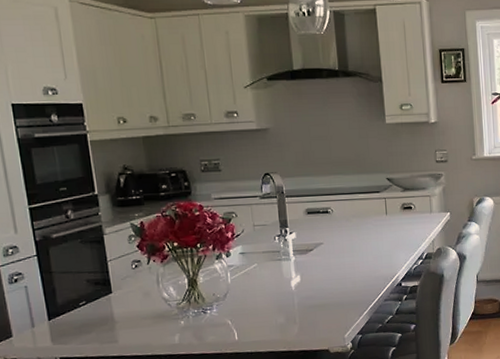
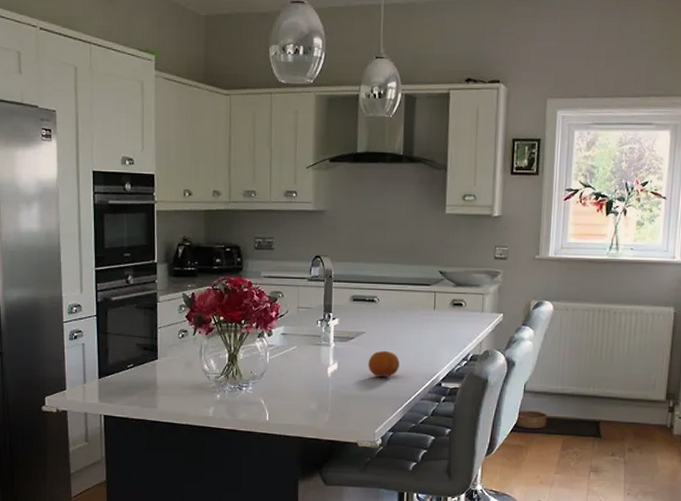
fruit: none [329,258,360,284] -> present [368,350,400,377]

